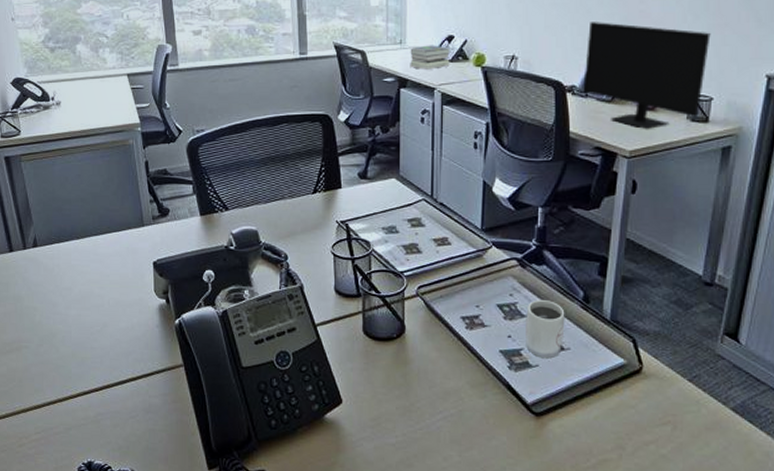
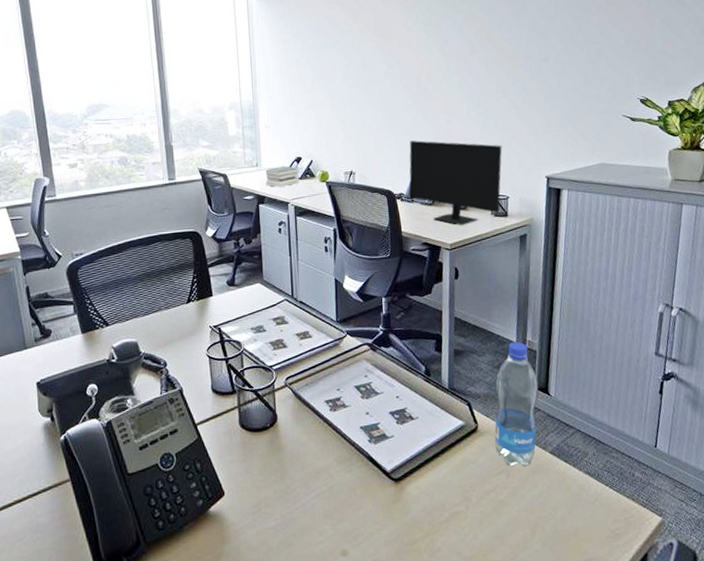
mug: present [526,300,565,359] -> none [379,377,413,429]
bottle: none [662,275,726,421] -> present [494,342,539,467]

